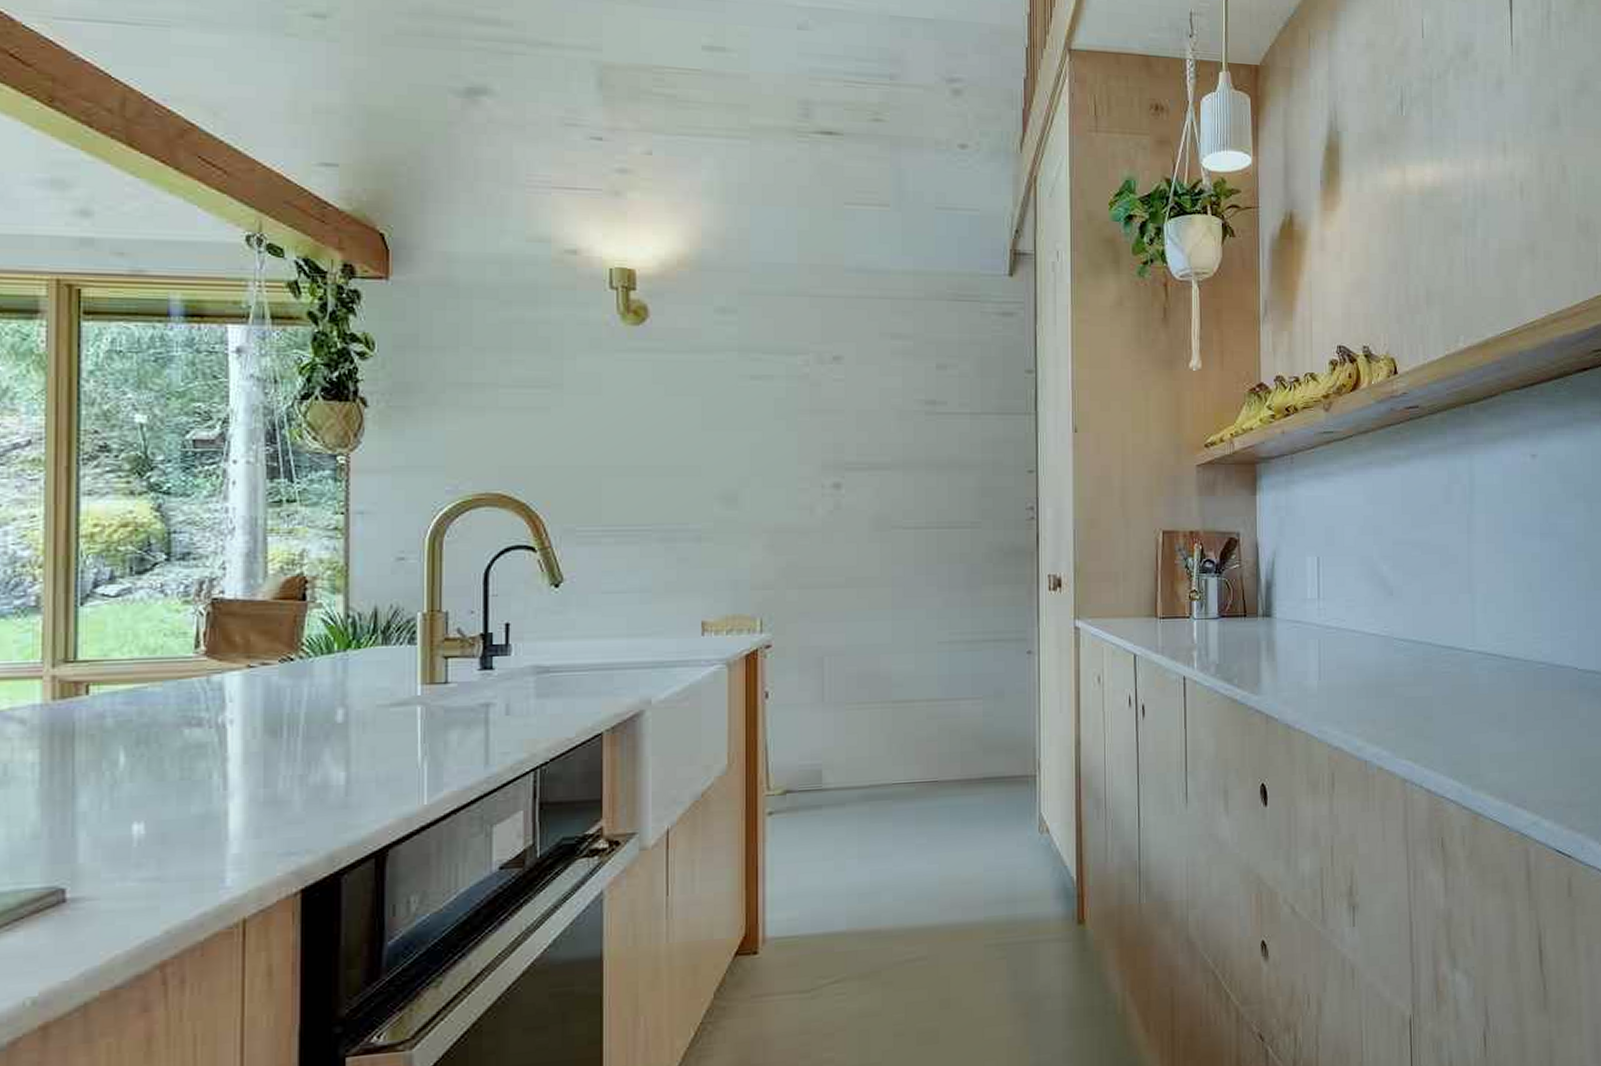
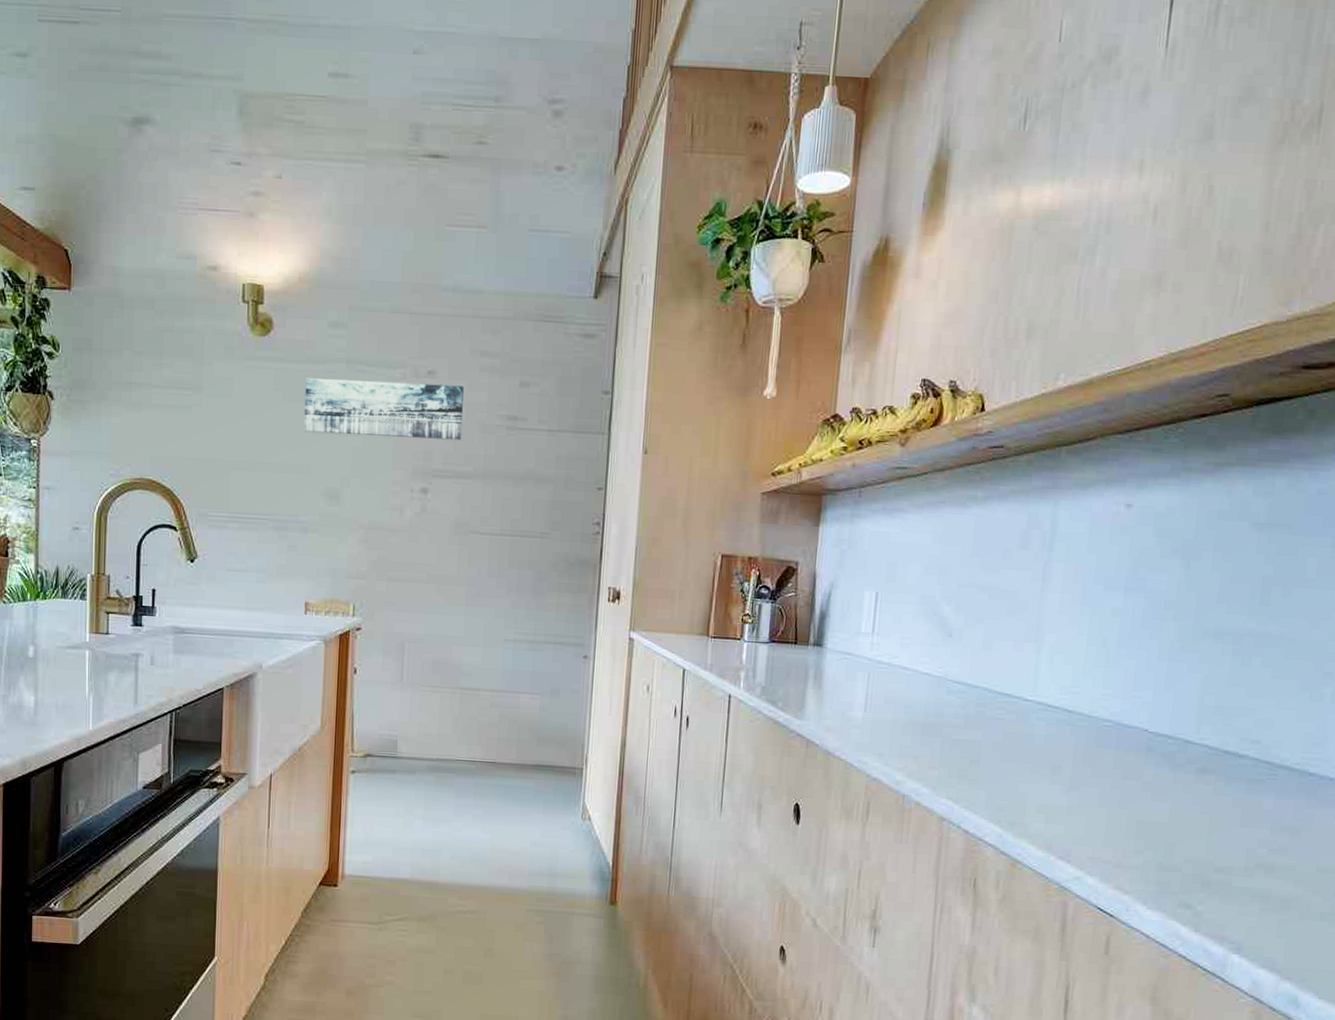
wall art: none [691,369,876,430] -> present [303,378,464,440]

